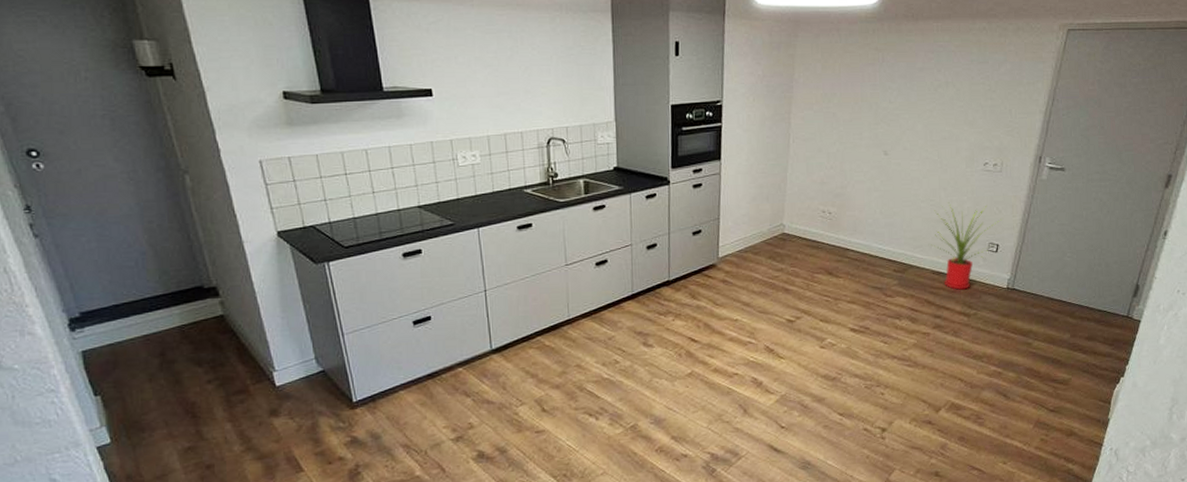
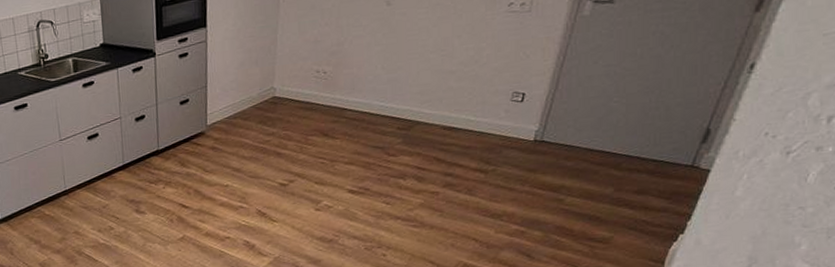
house plant: present [931,202,1002,290] -> none [441,51,529,145]

